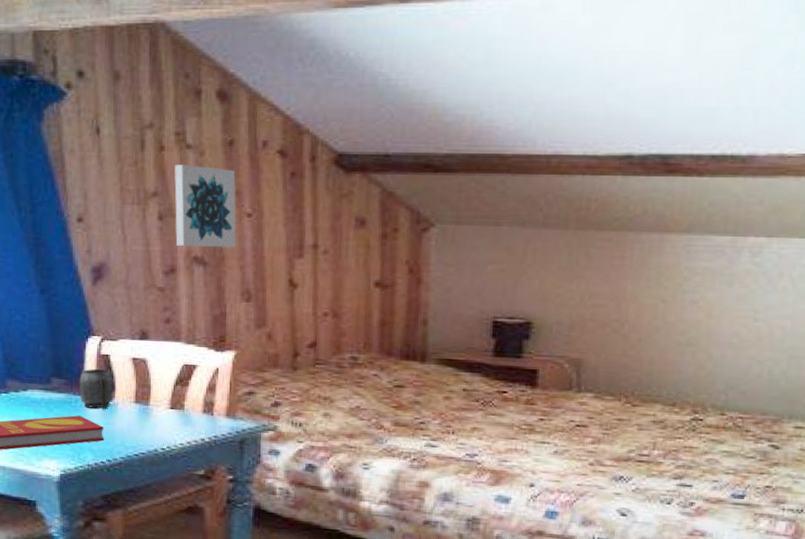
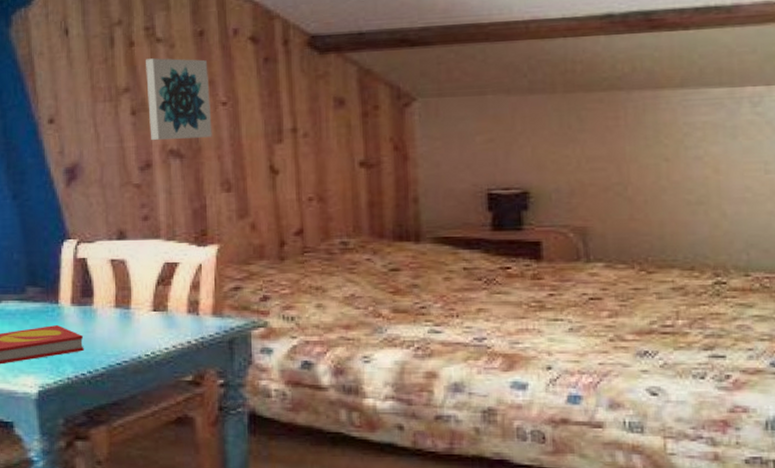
mug: present [79,368,114,410] -> none [56,273,93,318]

